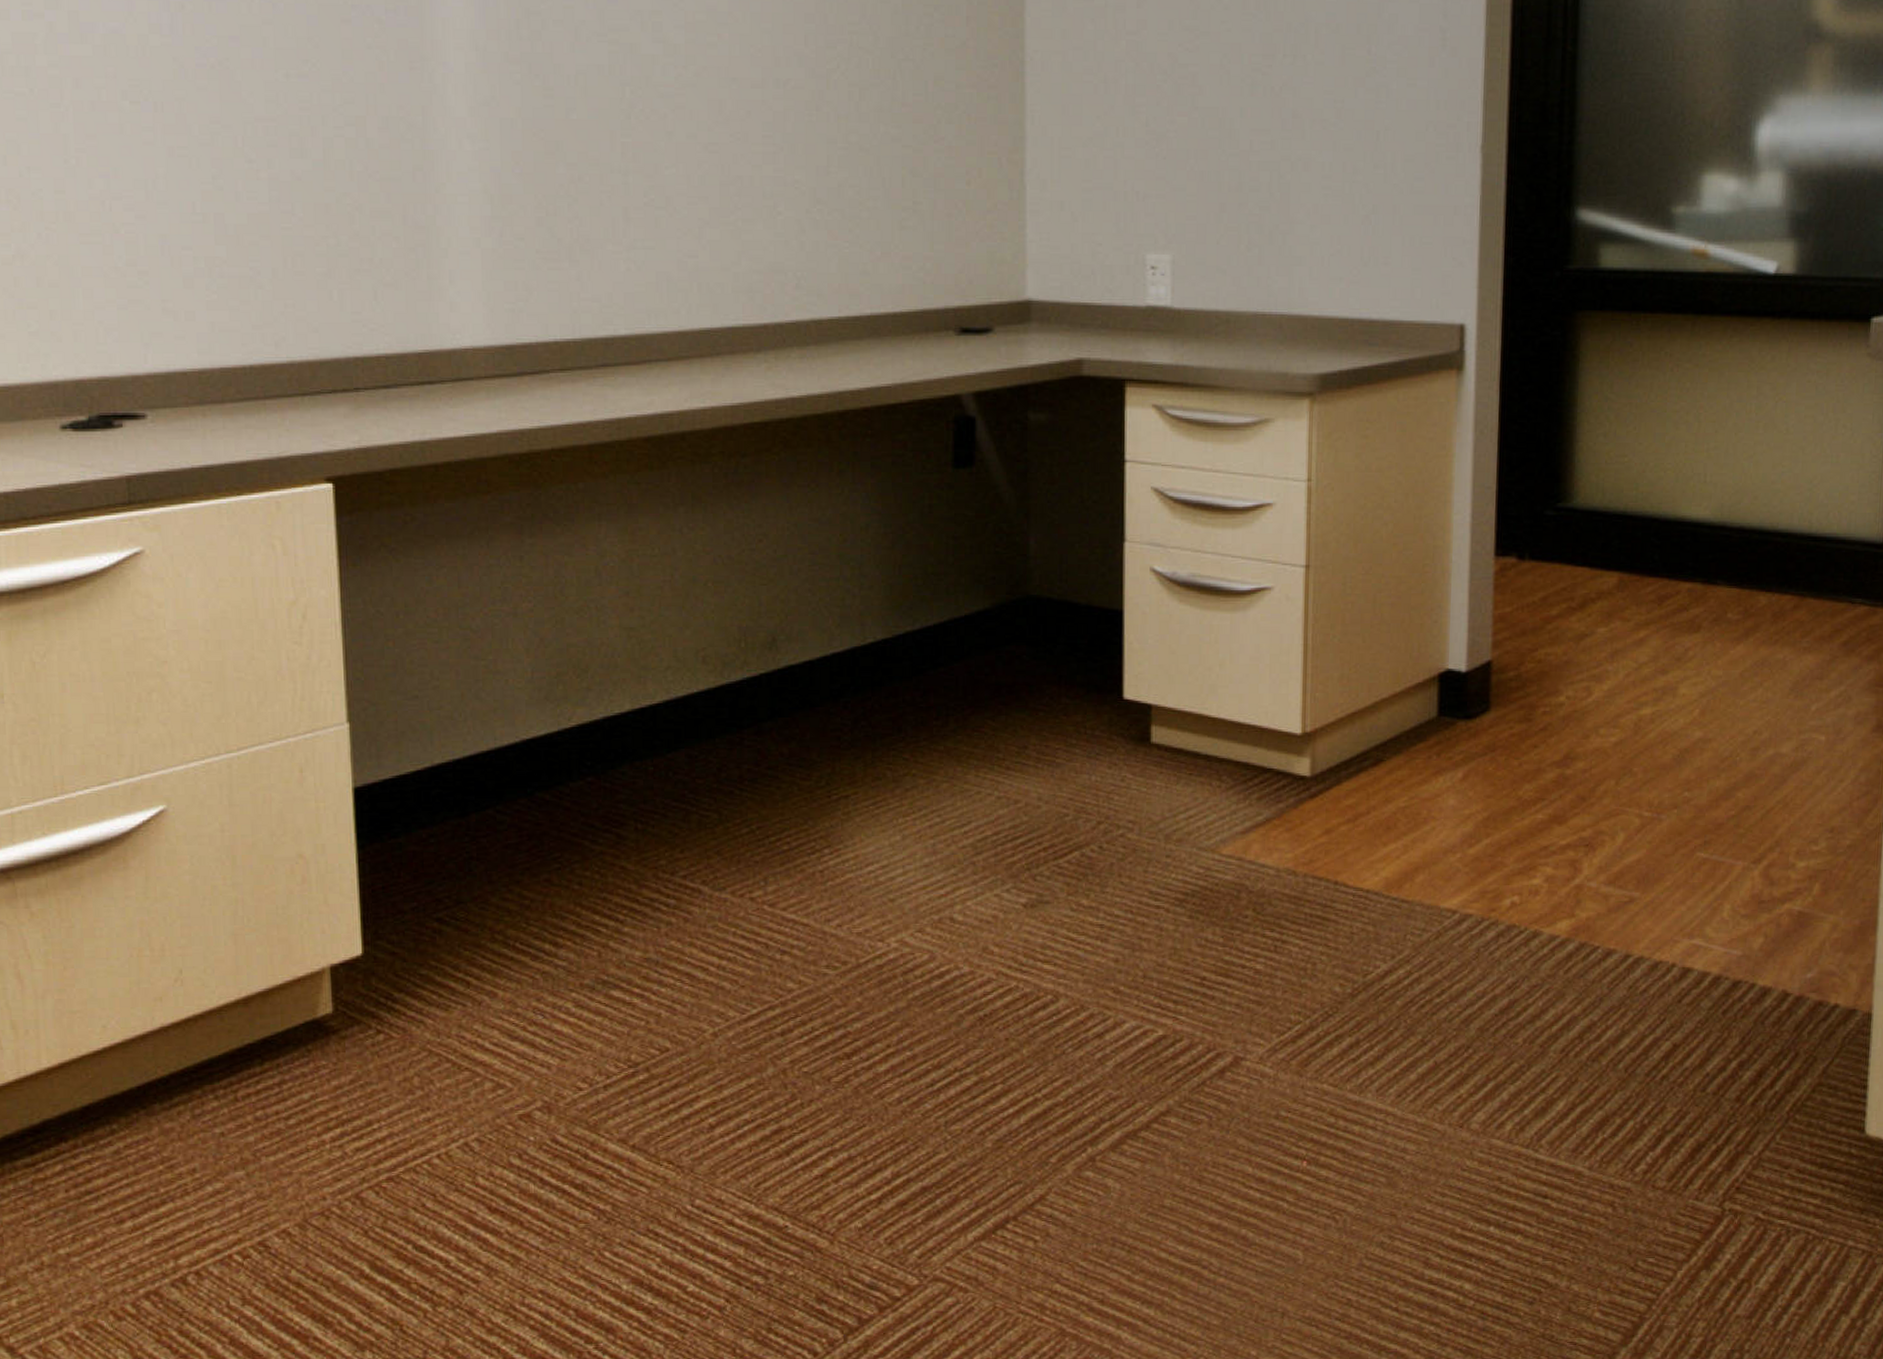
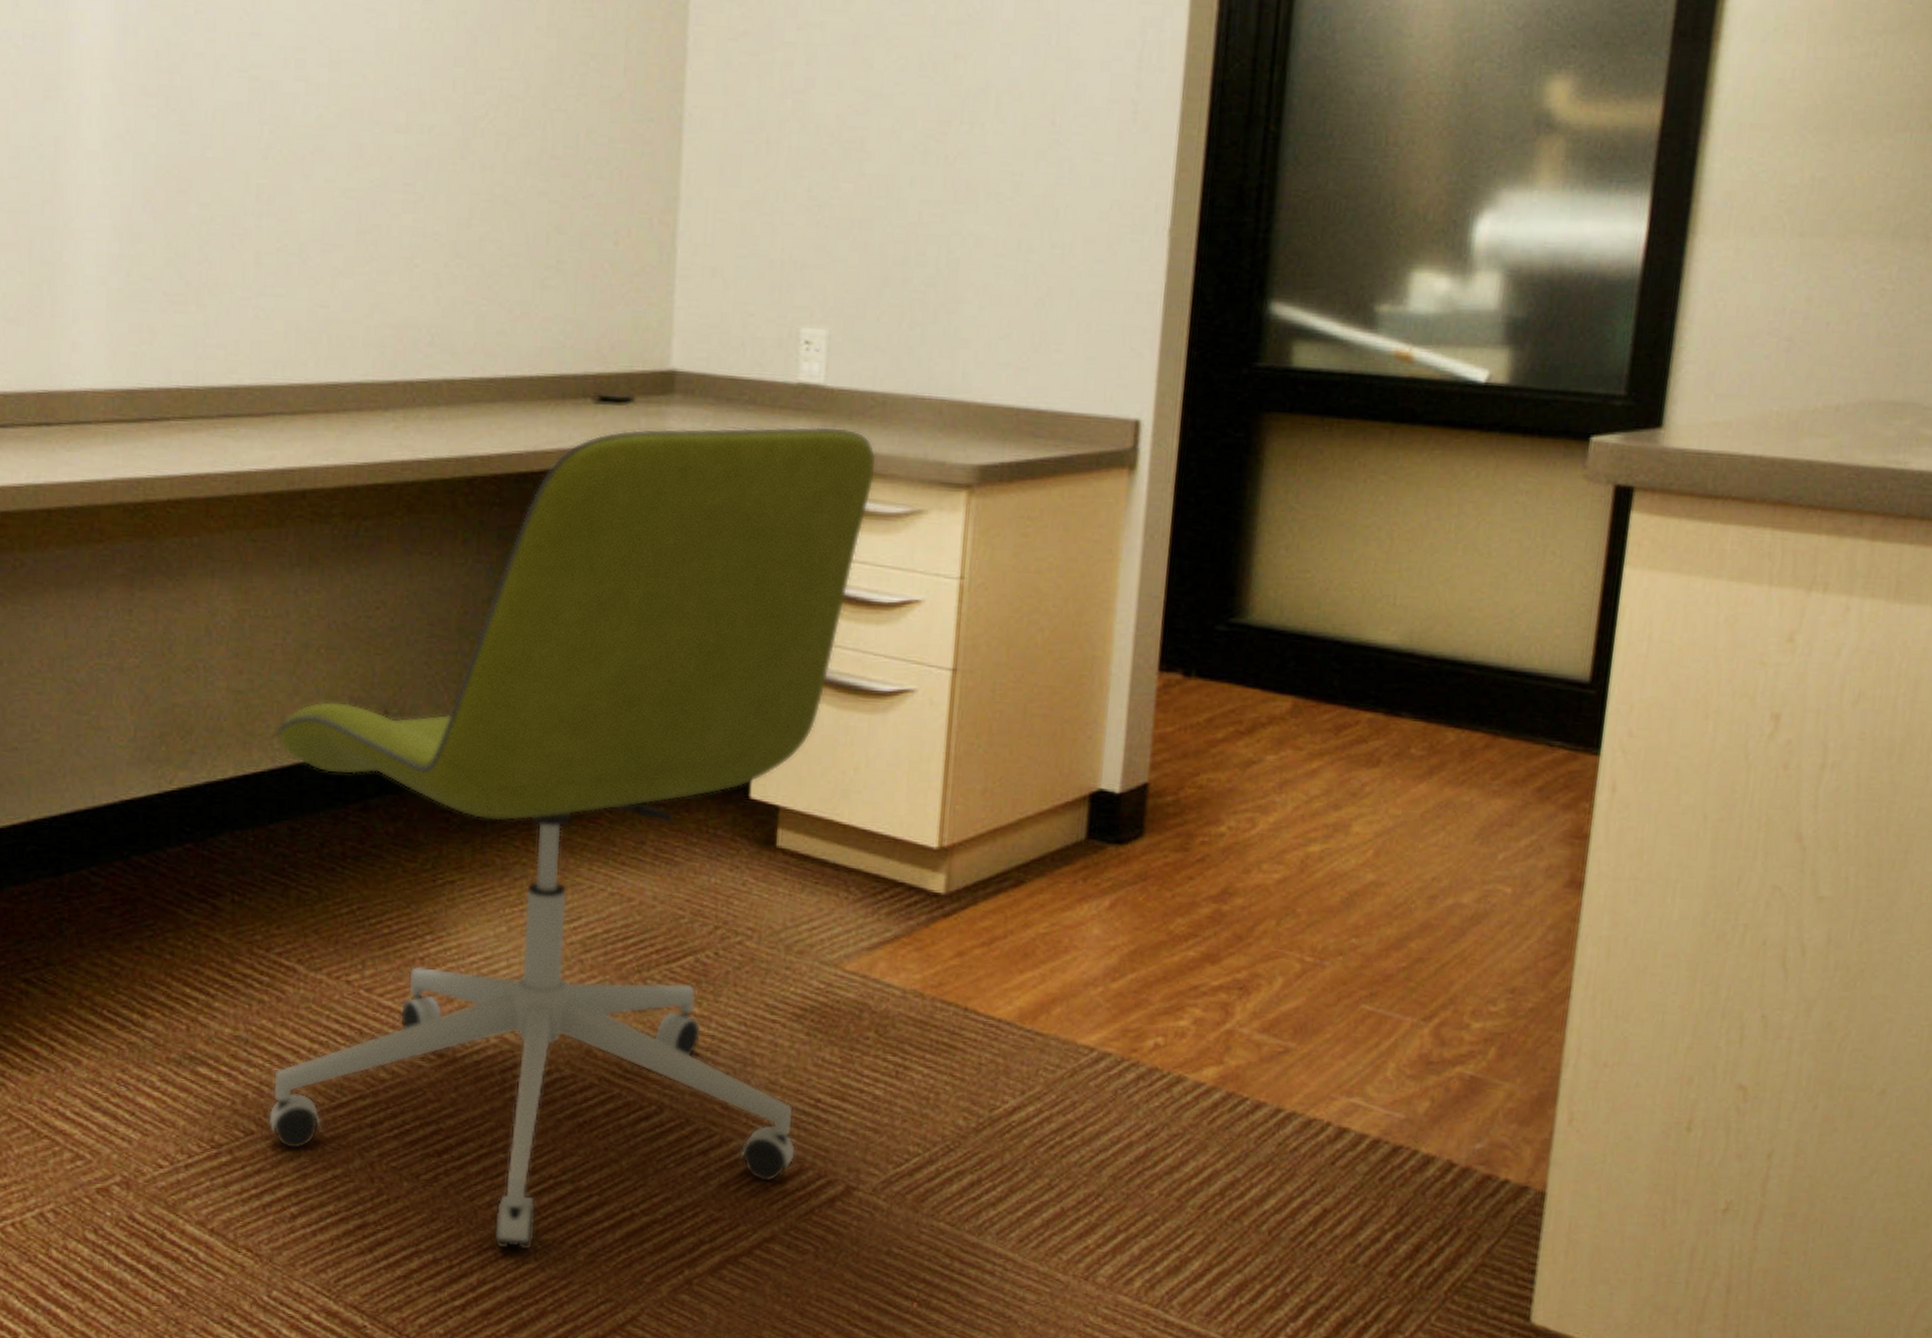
office chair: none [669,345,1224,1142] -> present [267,426,877,1251]

